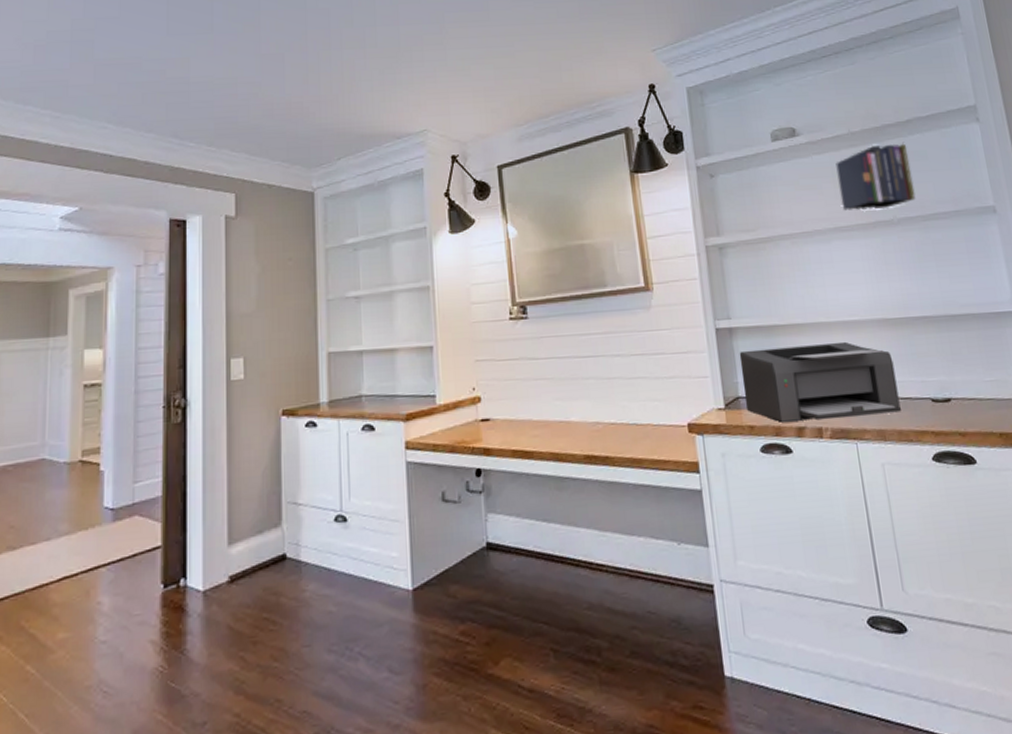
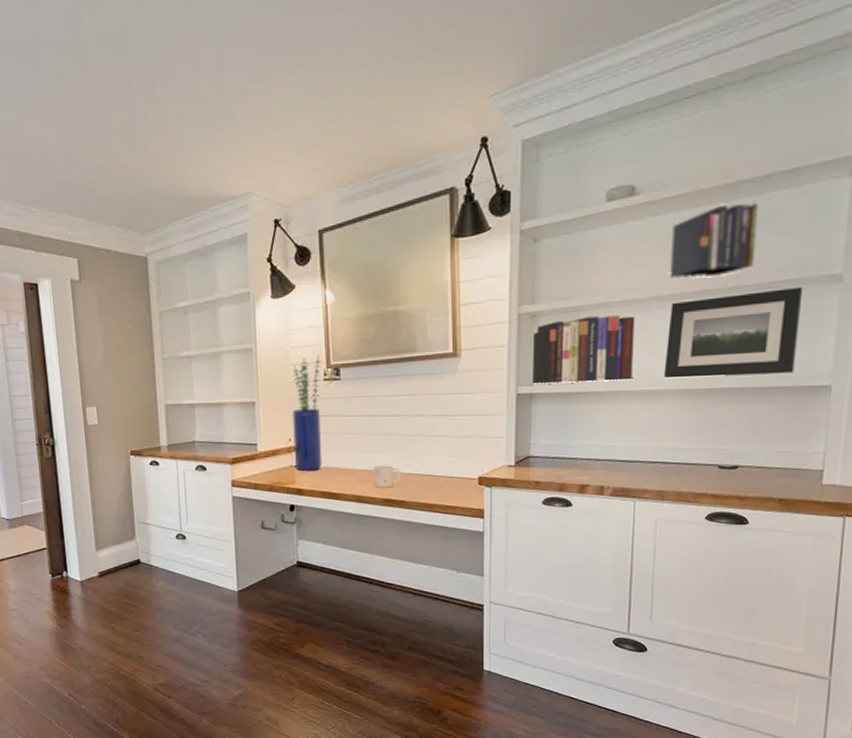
vase: none [474,292,511,427] -> present [292,355,321,472]
mug: none [569,414,602,443] -> present [372,465,401,488]
books: none [724,246,828,318] -> present [532,315,635,384]
printer: present [739,342,901,422] -> none [535,411,688,480]
picture frame: none [849,217,978,309] -> present [663,286,804,379]

